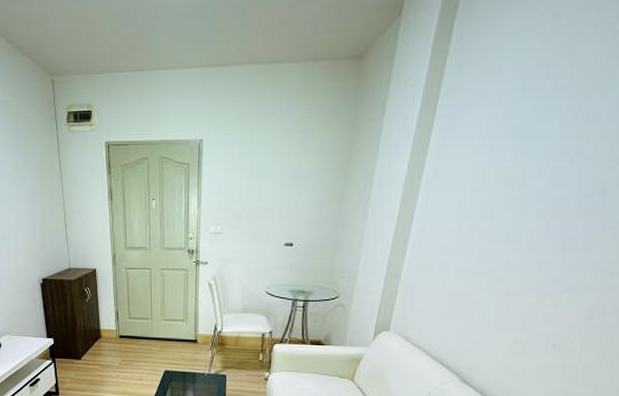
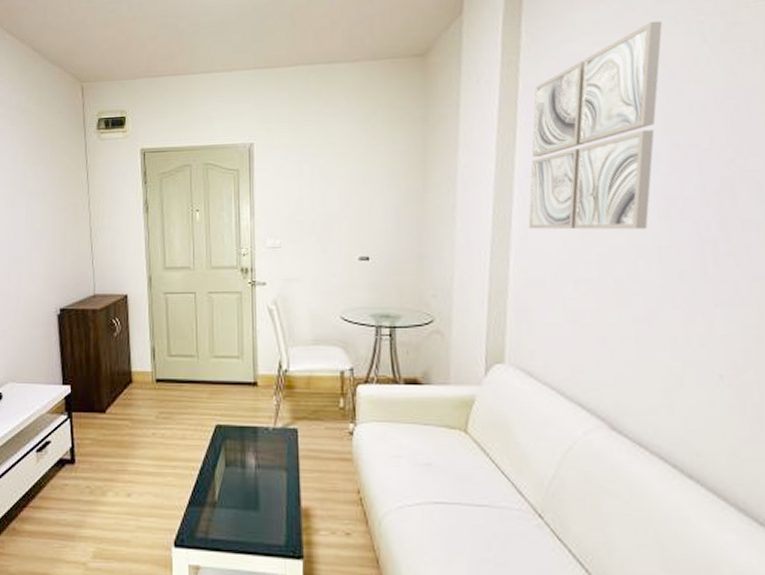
wall art: none [427,28,583,226] -> present [528,21,663,230]

